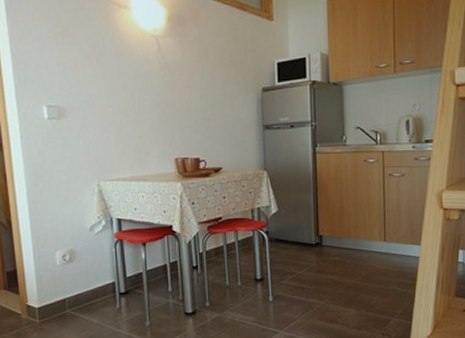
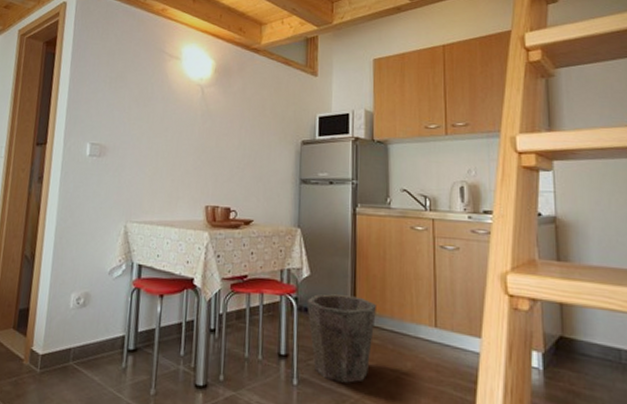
waste bin: none [277,224,336,294] -> present [307,294,376,383]

